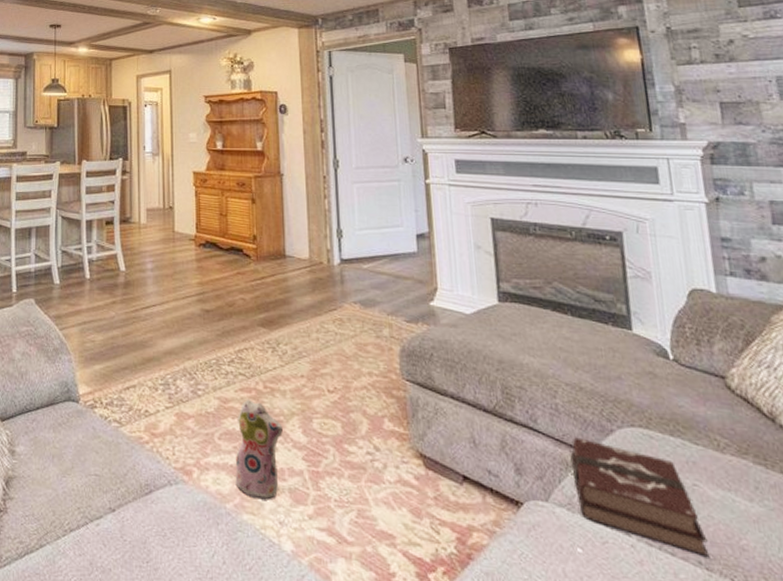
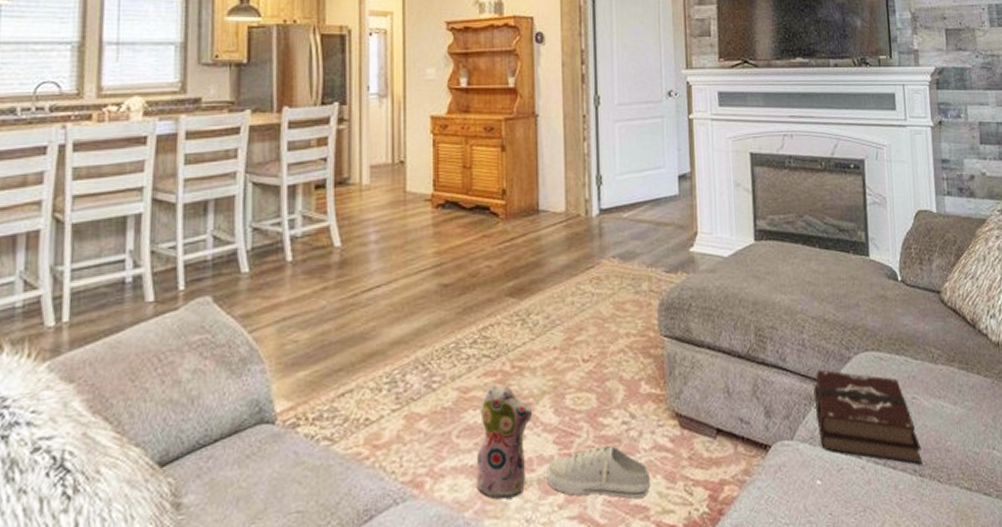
shoe: none [297,469,396,525] -> present [547,445,650,499]

